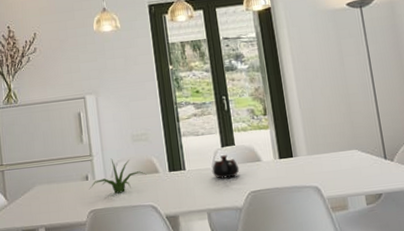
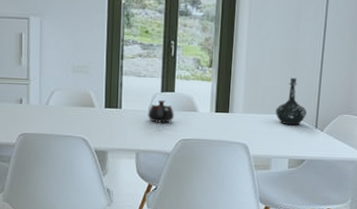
plant: present [89,158,147,194] -> none [22,85,82,121]
bottle: none [339,112,373,161] -> present [275,77,307,126]

